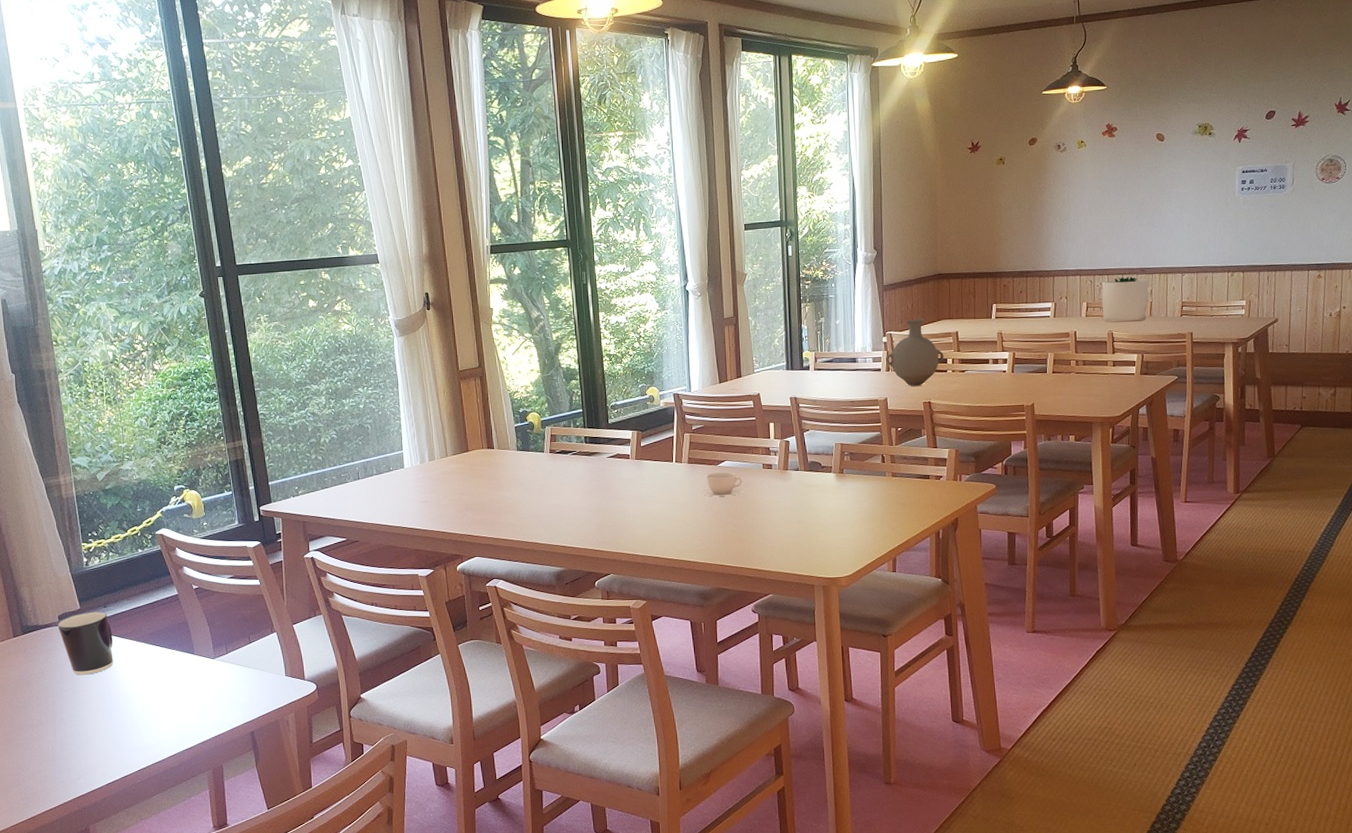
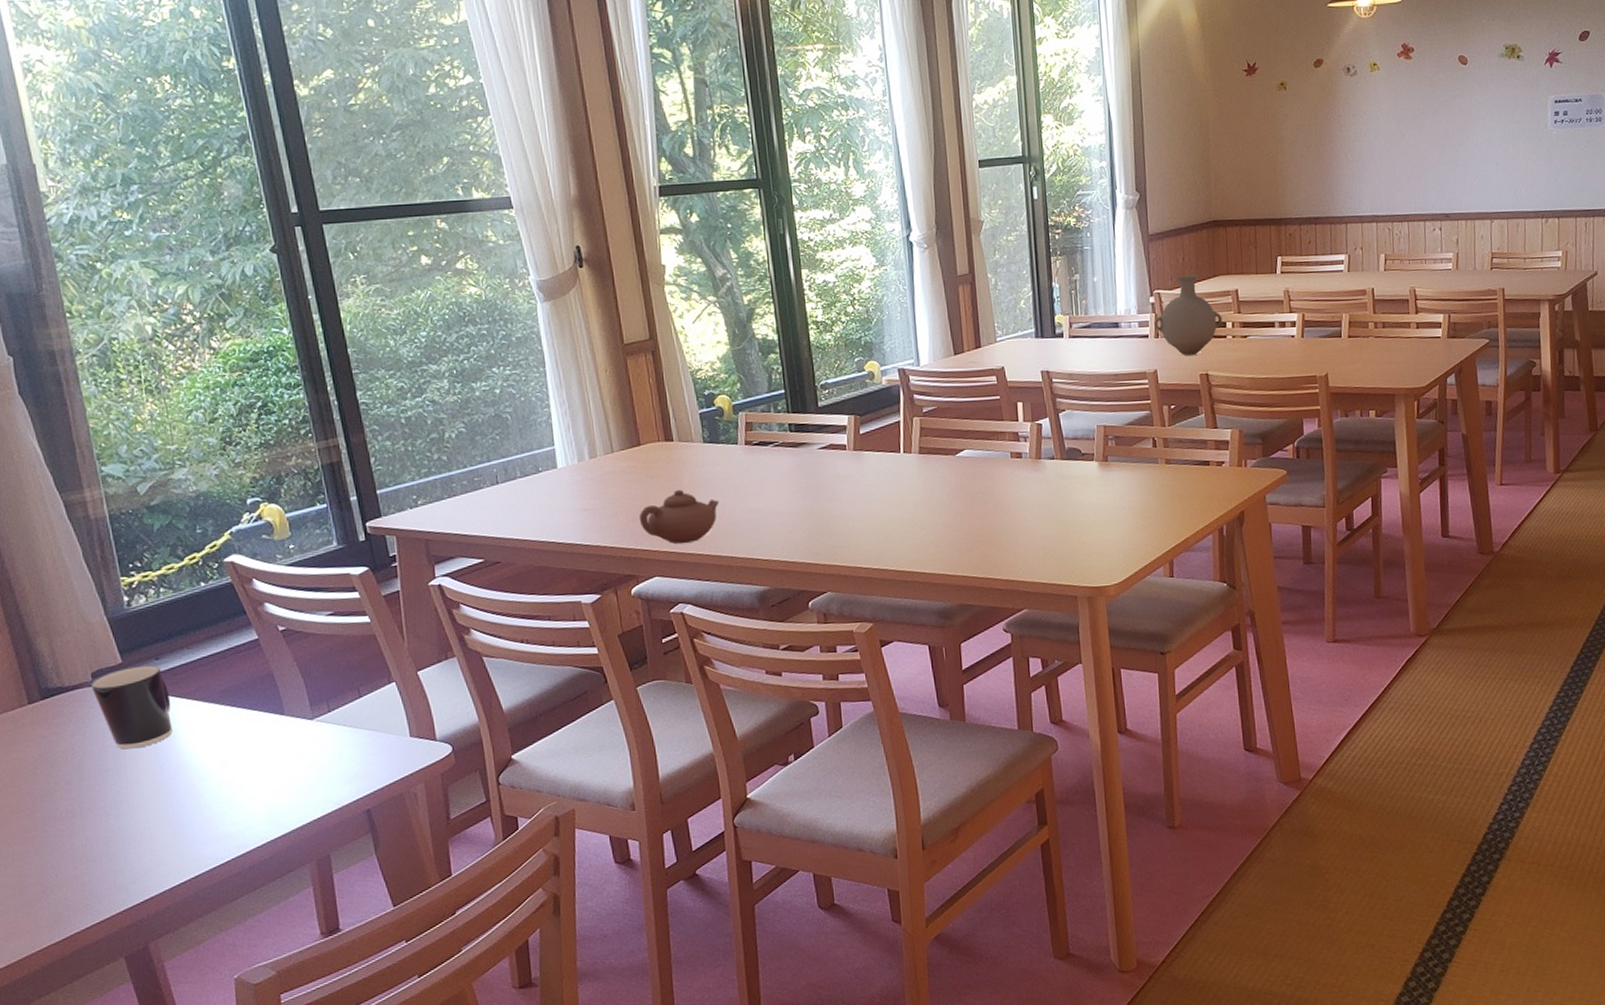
teapot: none [465,487,528,531] -> present [638,489,719,544]
teacup: present [702,472,743,497] -> none [937,463,987,494]
planter: present [1102,276,1149,323] -> none [1401,223,1455,278]

